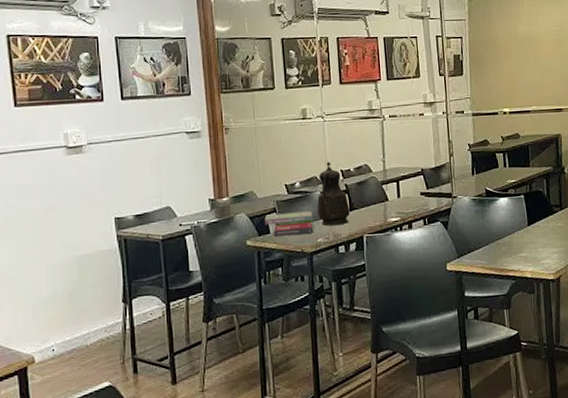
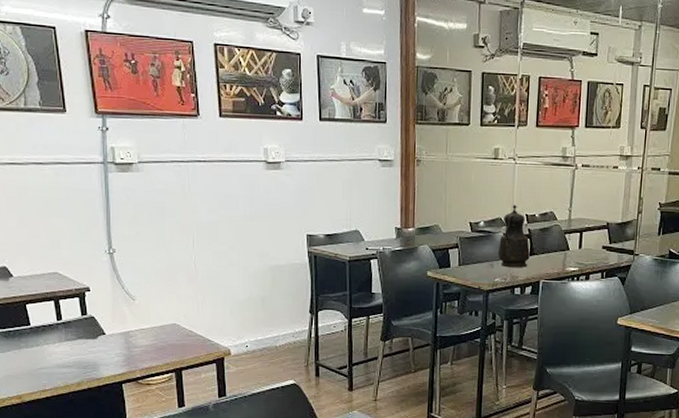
books: present [264,211,314,236] -> none [446,249,494,272]

